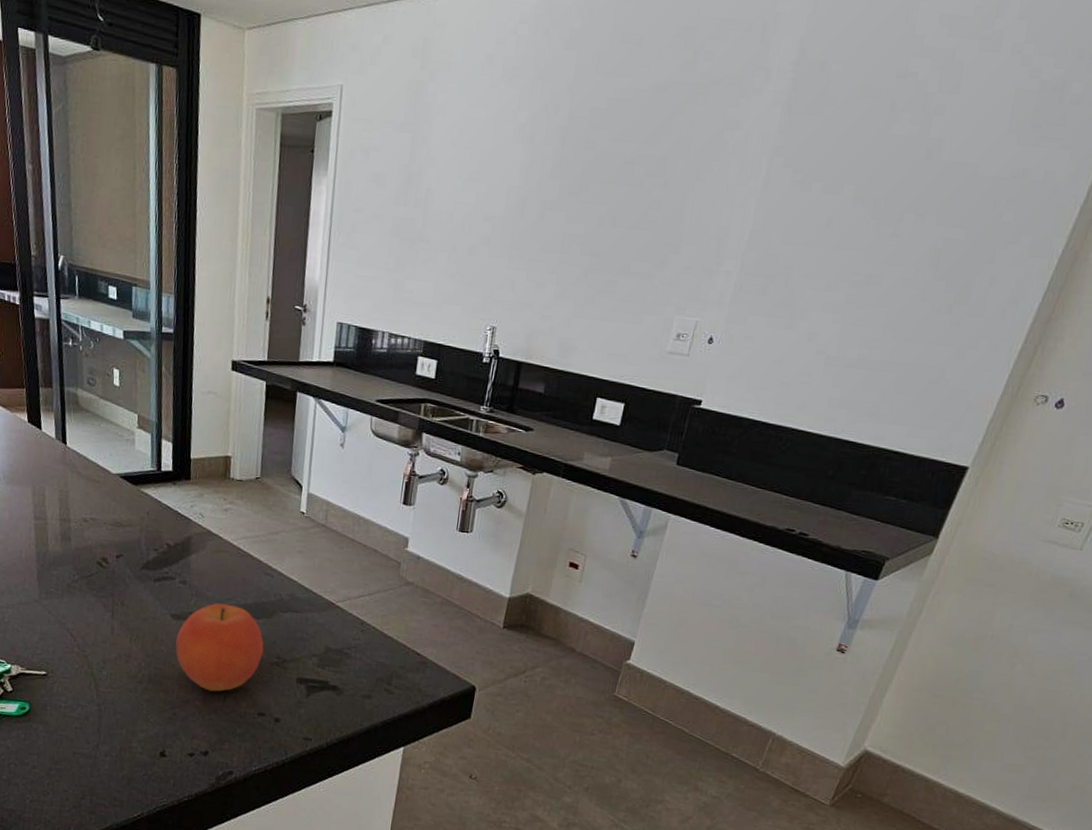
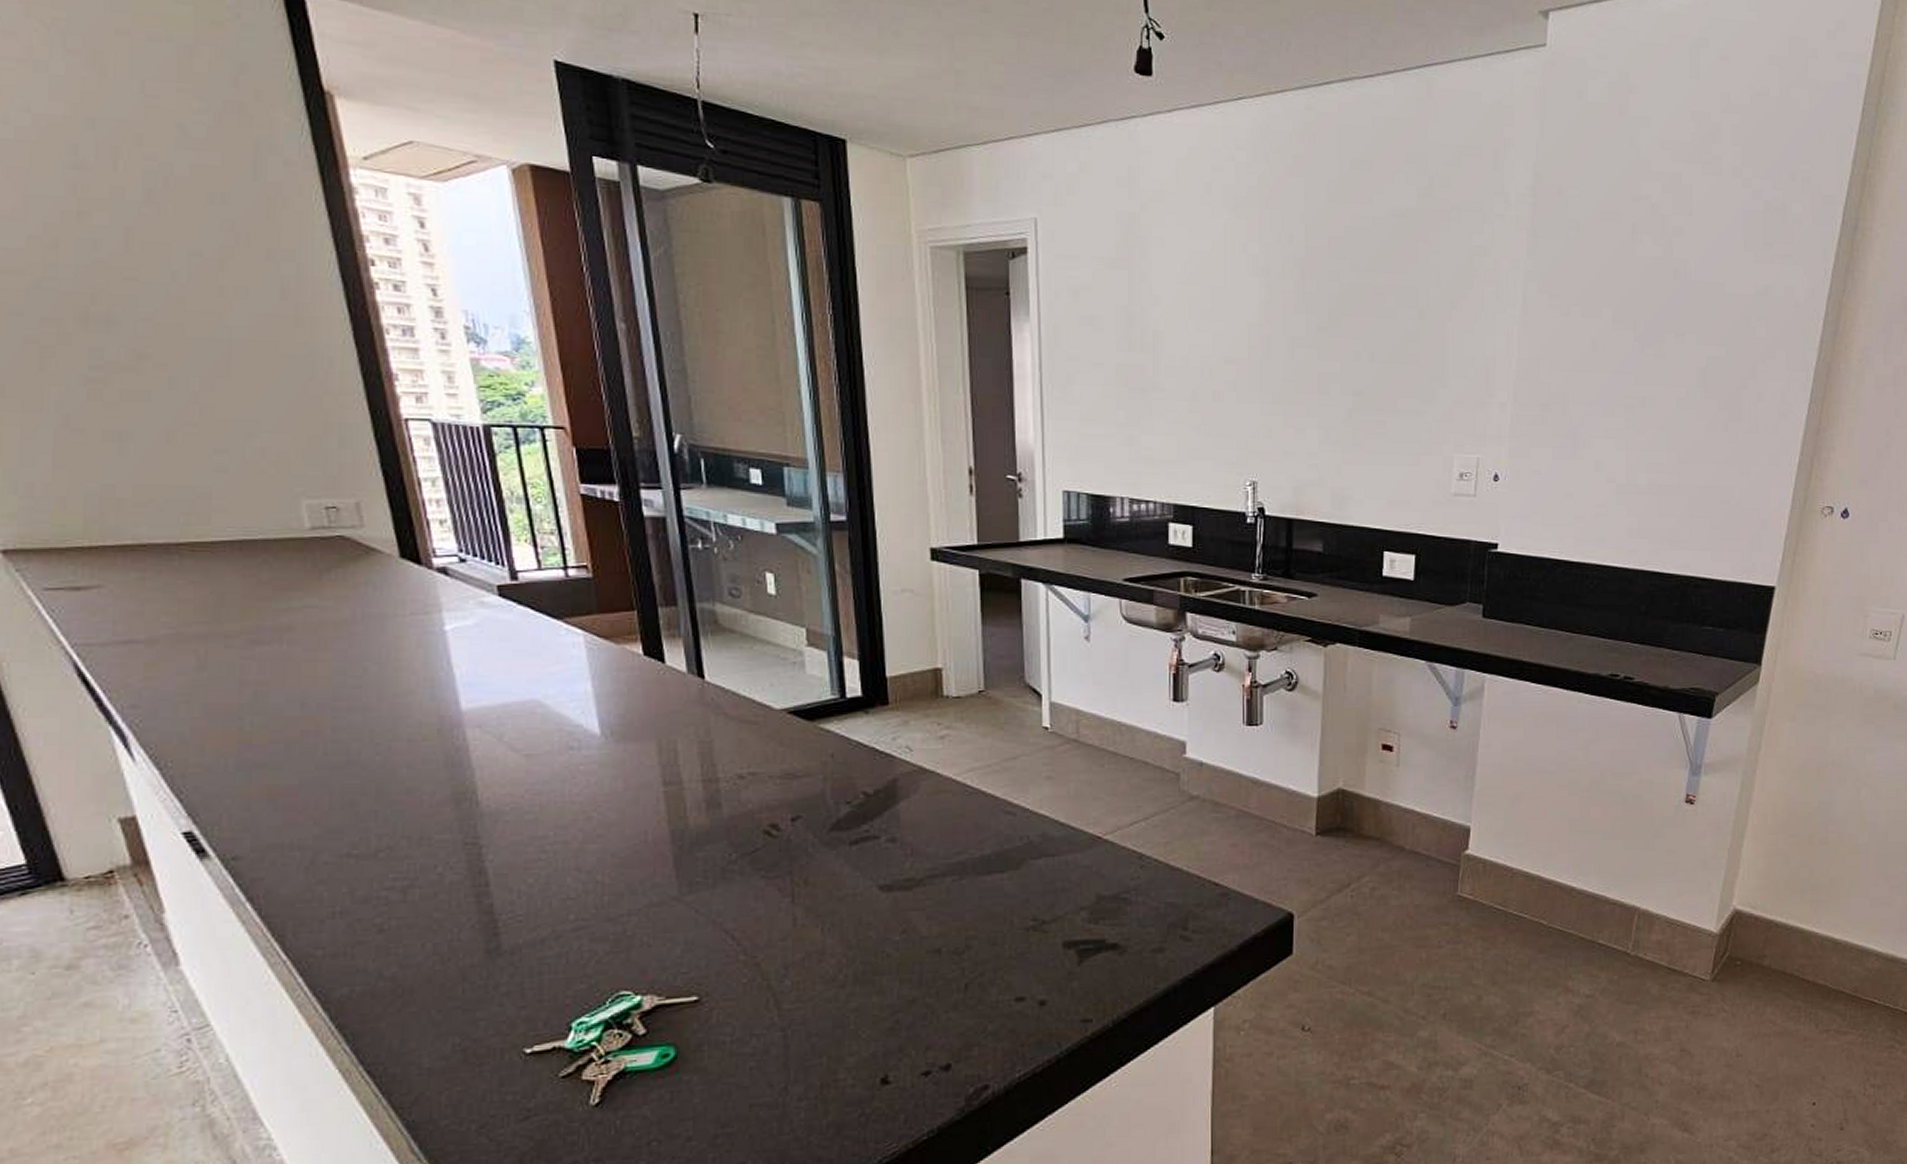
fruit: present [175,603,264,692] -> none [889,860,1013,981]

